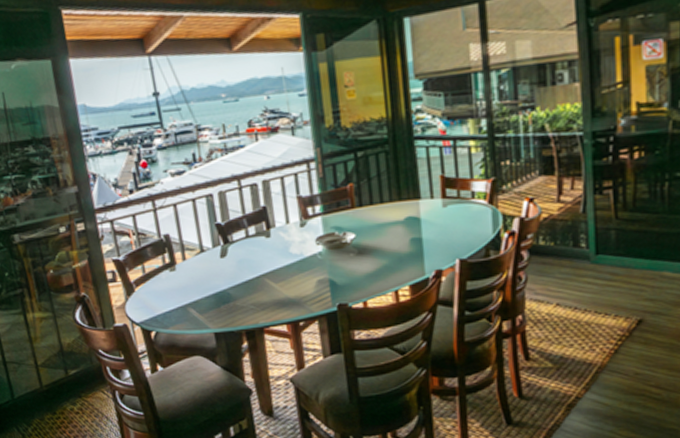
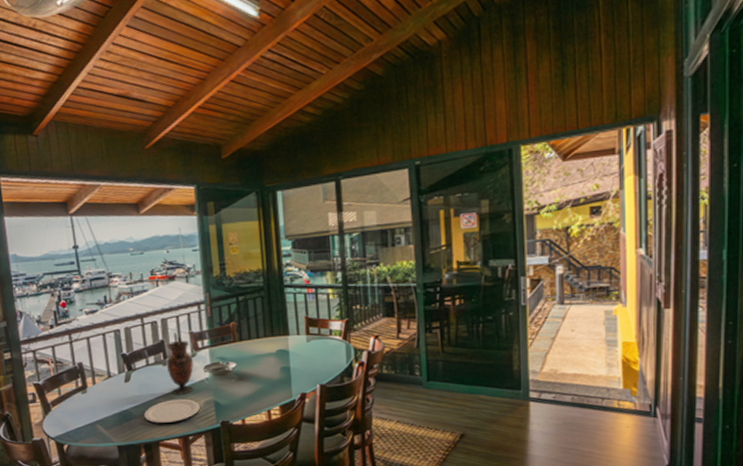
plate: none [244,277,312,307] -> present [144,399,200,424]
vase: none [269,196,305,273] -> present [166,332,194,395]

